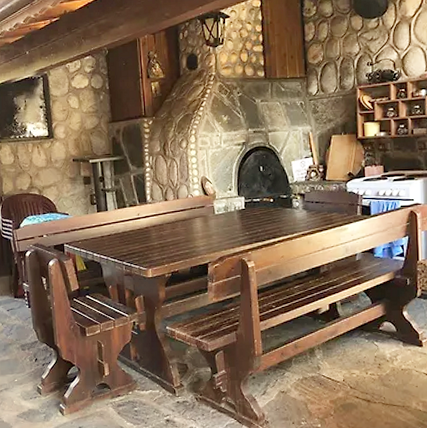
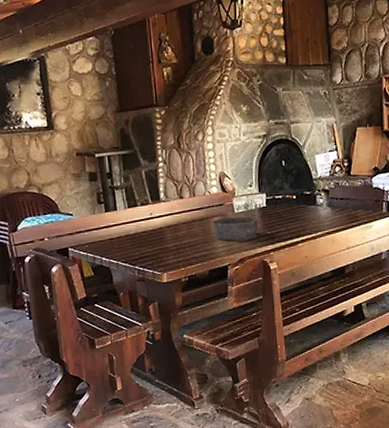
bowl: none [194,218,237,240] -> present [212,216,258,241]

